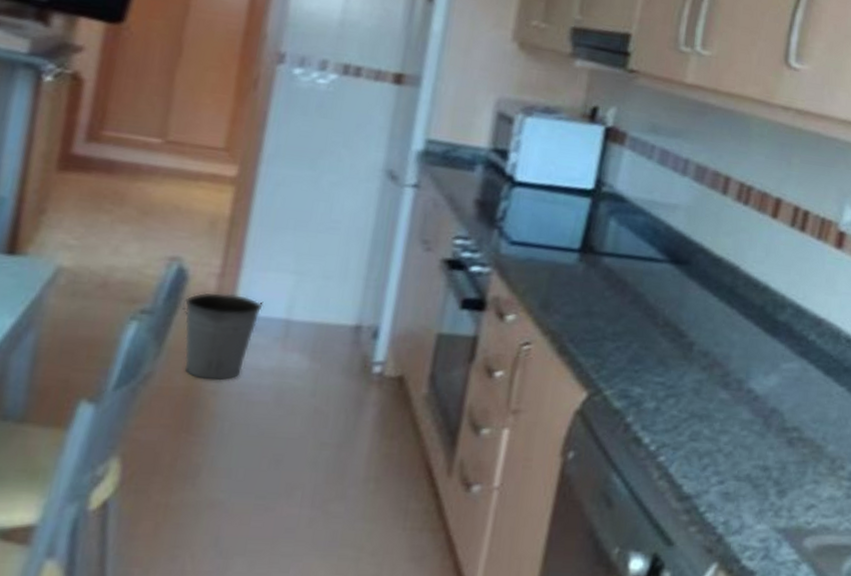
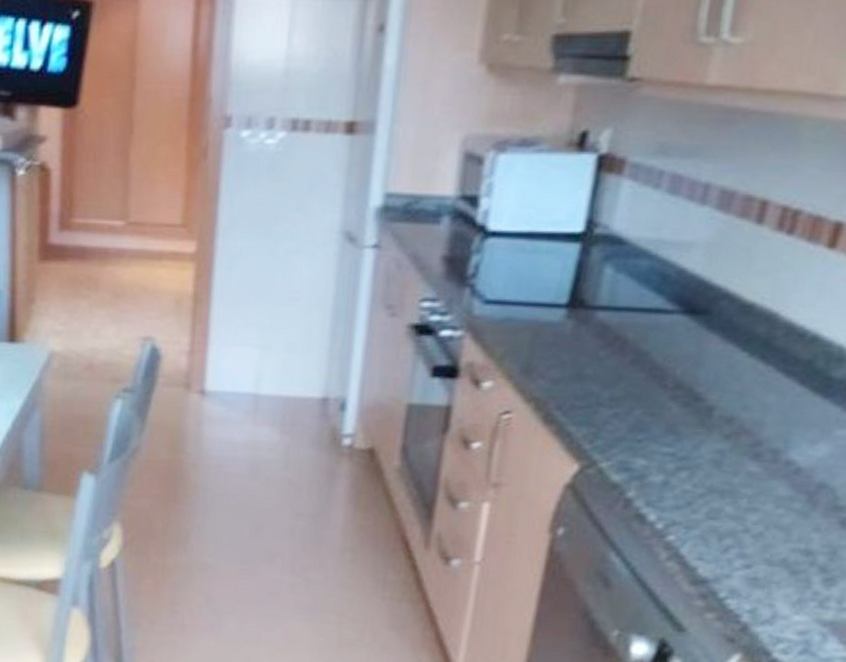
bucket: present [182,292,264,381] -> none [159,370,233,454]

